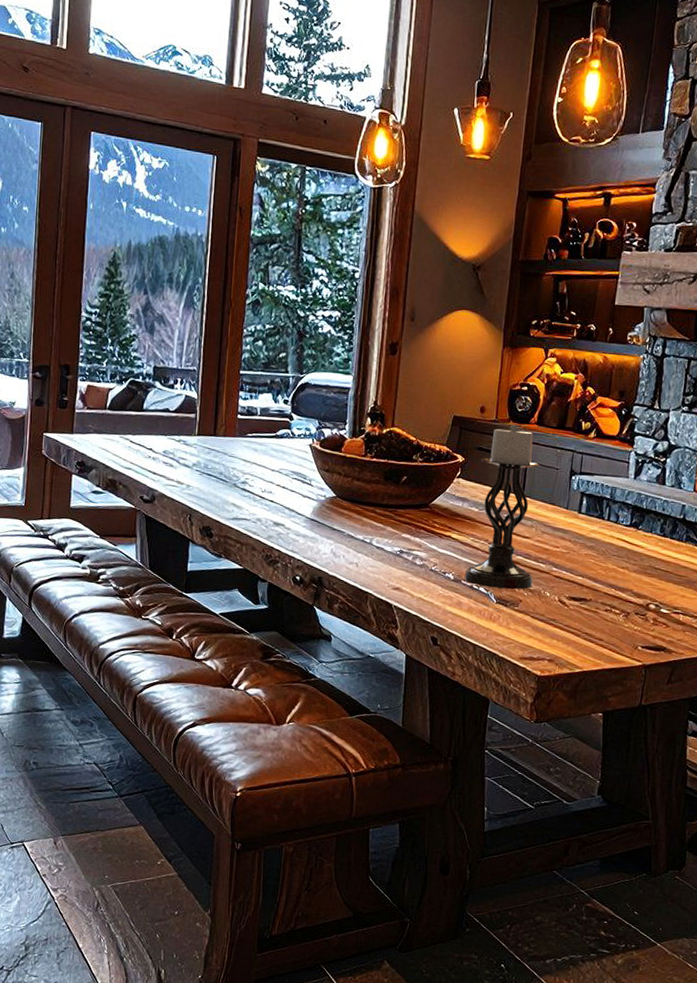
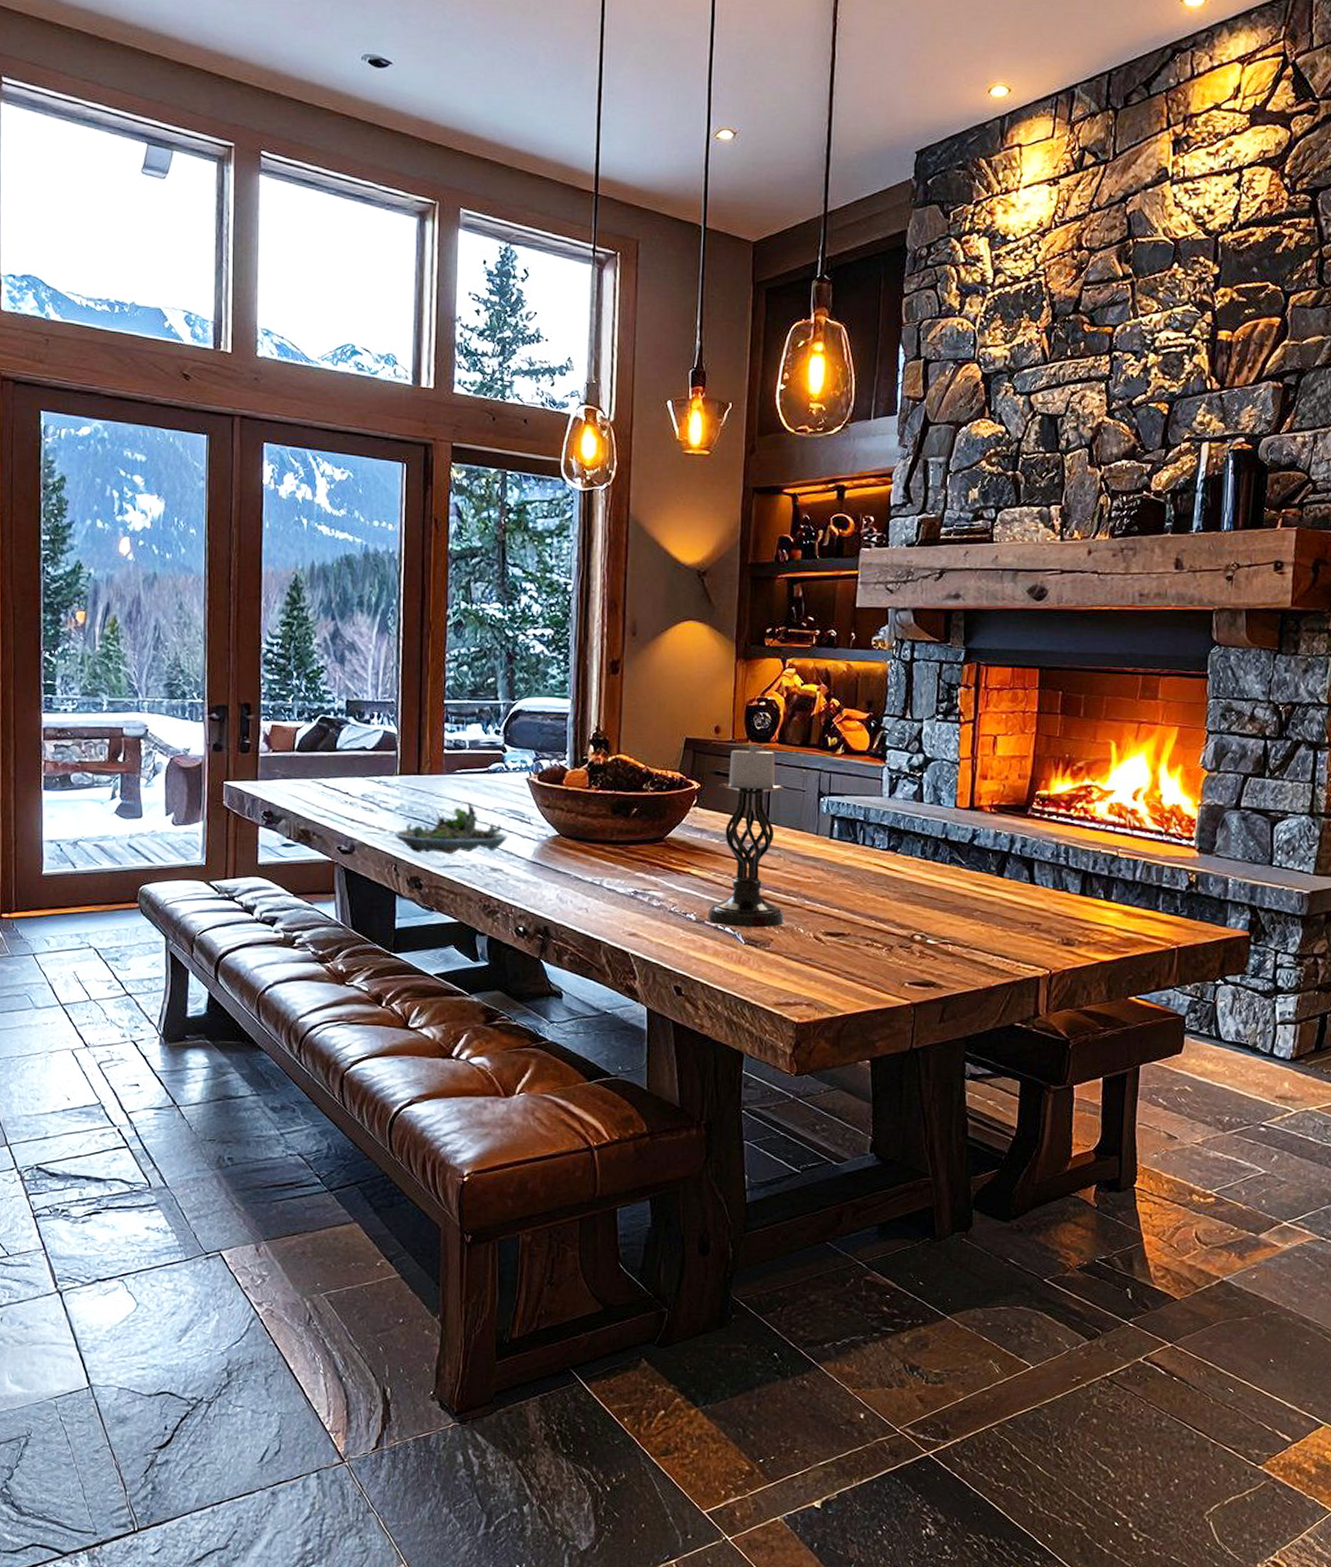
succulent planter: none [190,462,291,508] -> present [393,801,508,854]

